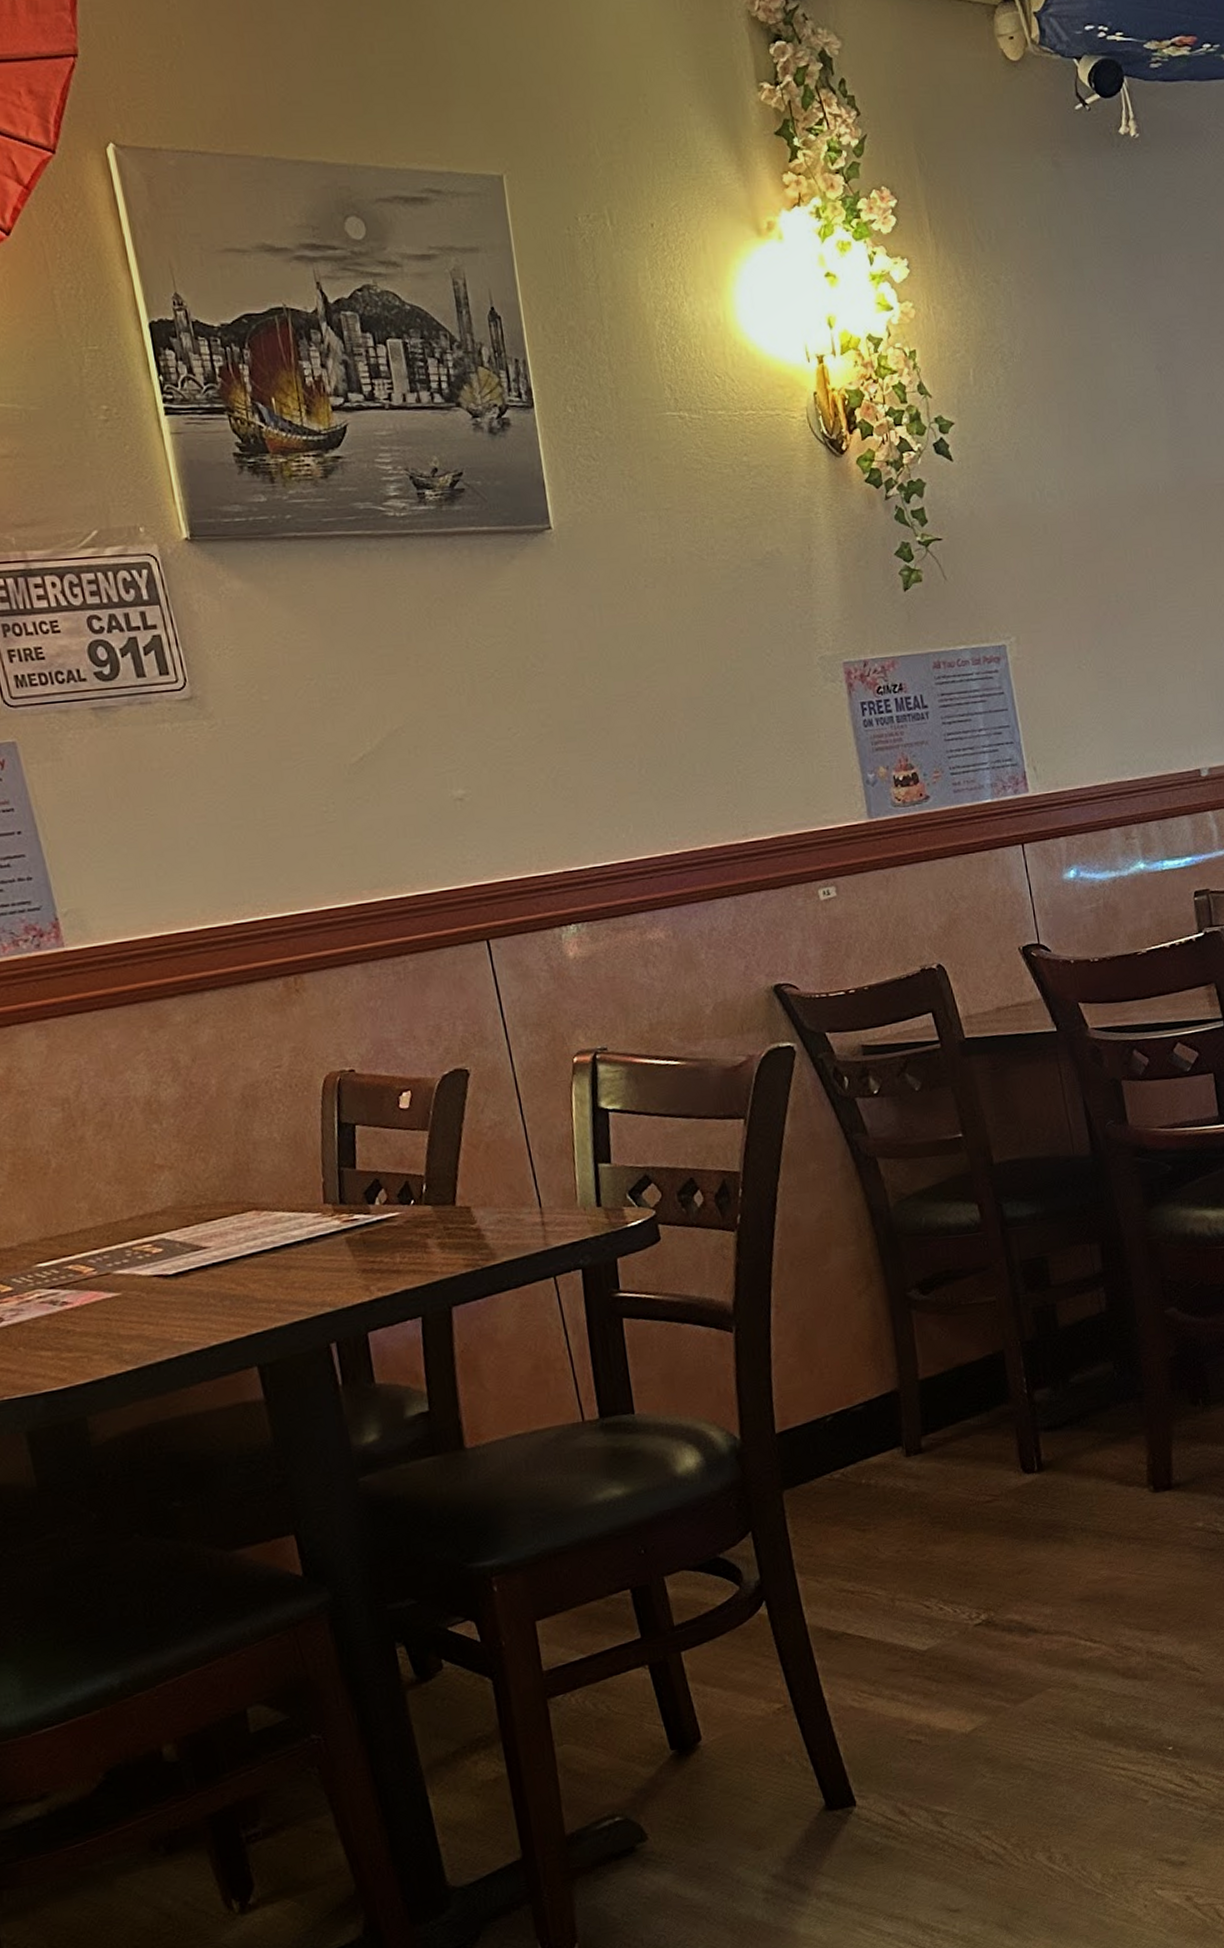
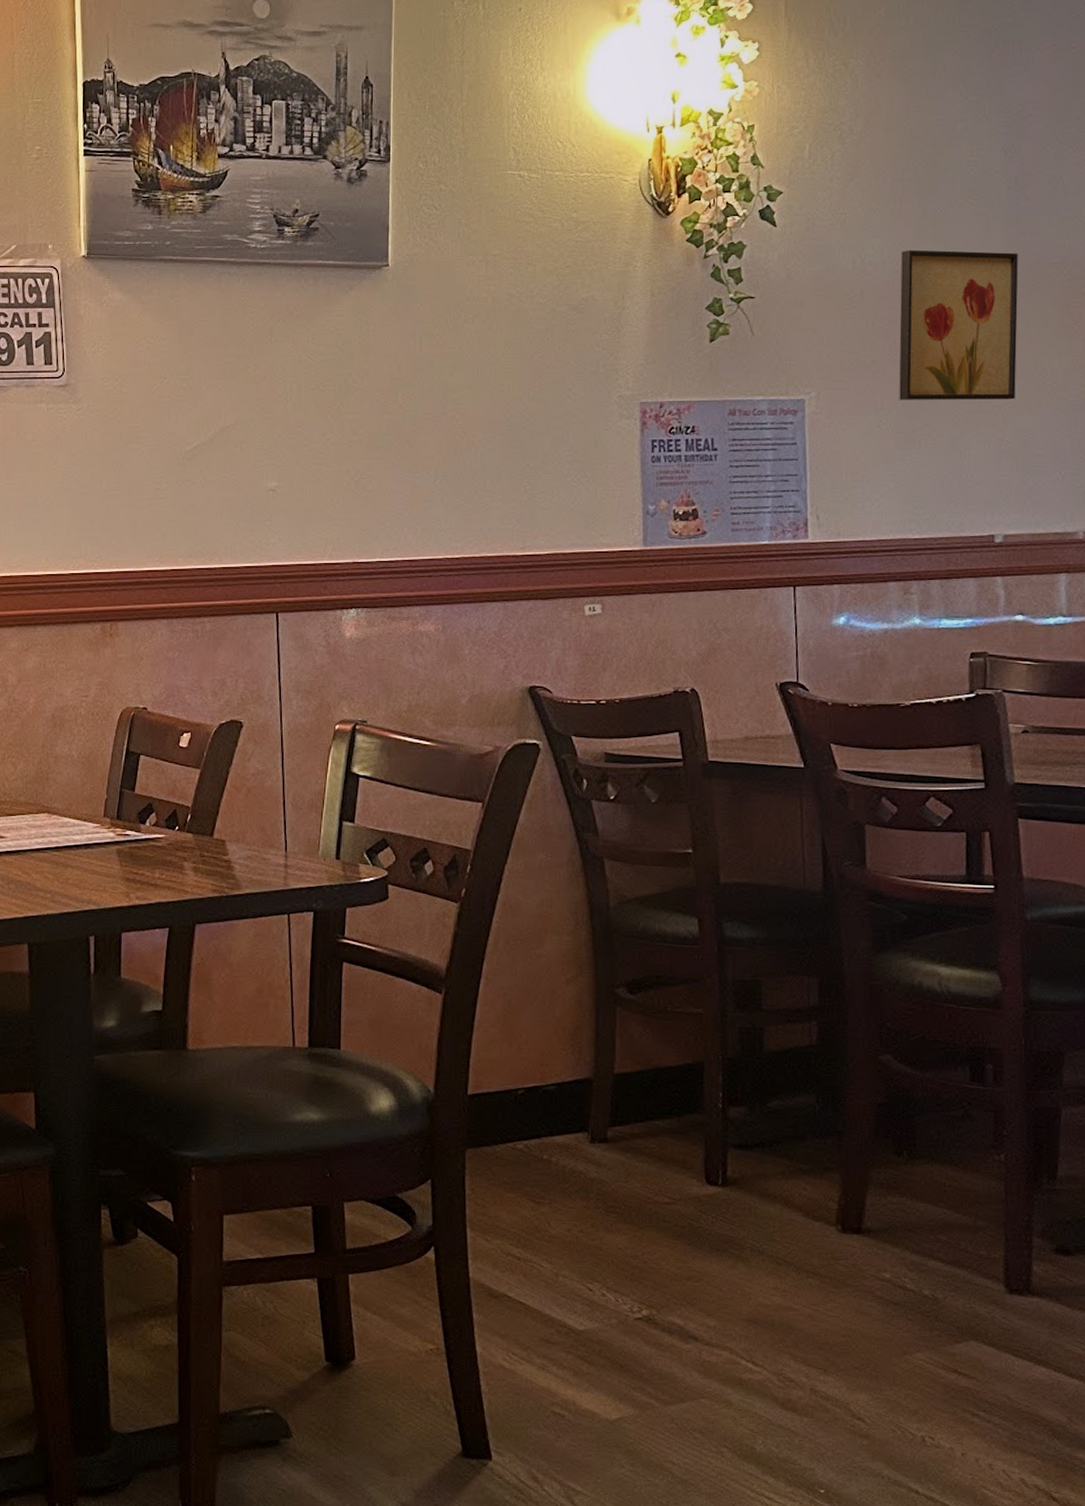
wall art: none [1077,476,1201,638] -> present [899,250,1018,400]

